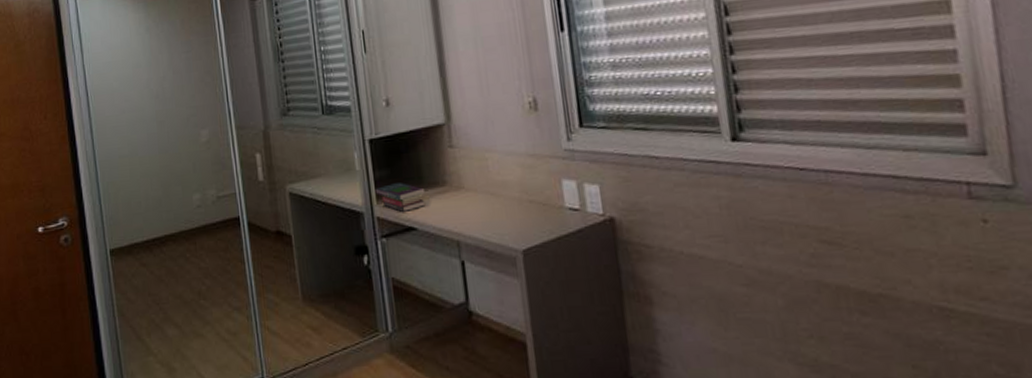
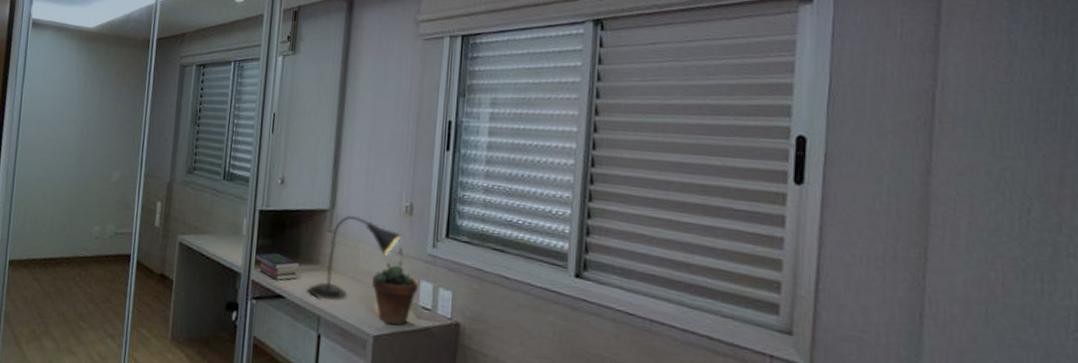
desk lamp: none [439,124,532,222] -> present [307,215,403,302]
succulent plant: none [508,146,562,235] -> present [372,246,419,326]

